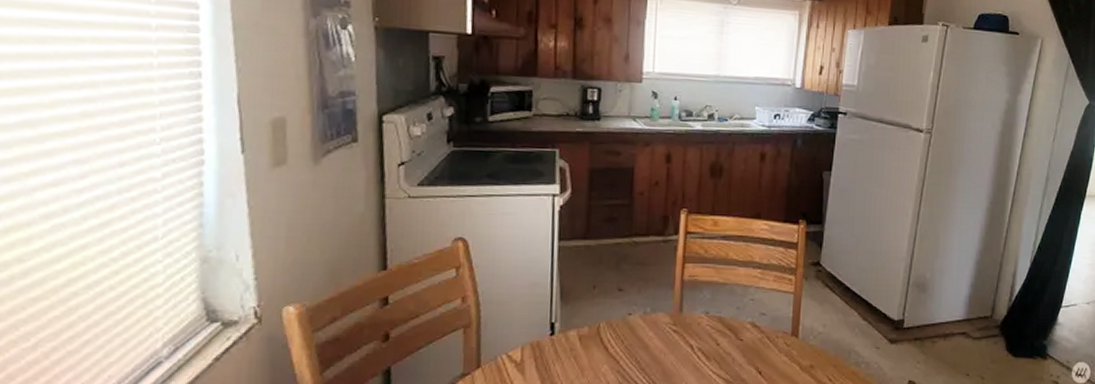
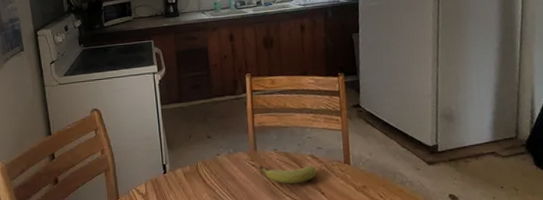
fruit: none [682,332,756,358] -> present [259,165,317,184]

